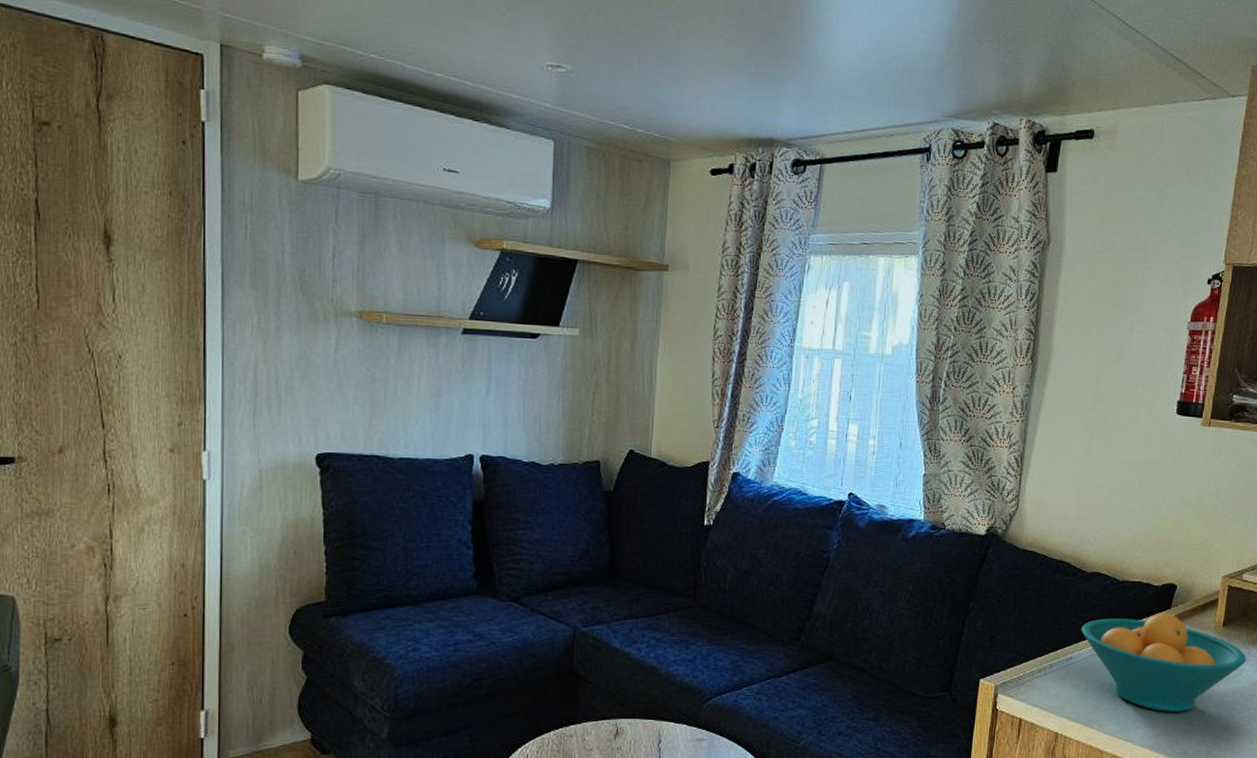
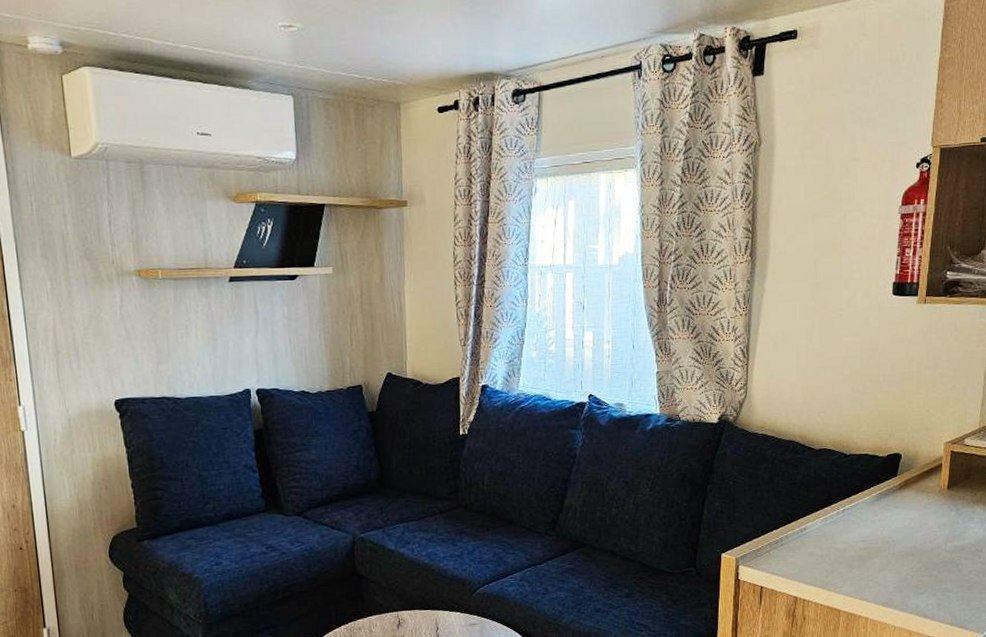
fruit bowl: present [1081,614,1246,712] -> none [813,481,971,571]

